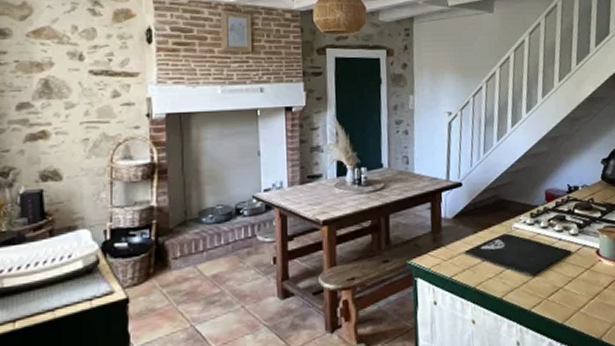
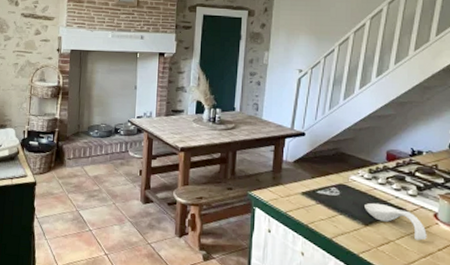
spoon rest: none [530,248,593,282] -> present [365,202,427,241]

